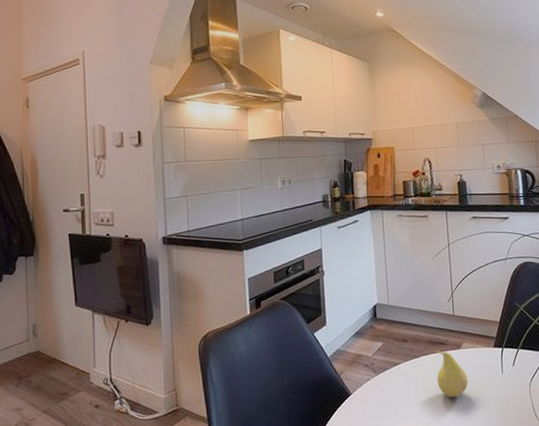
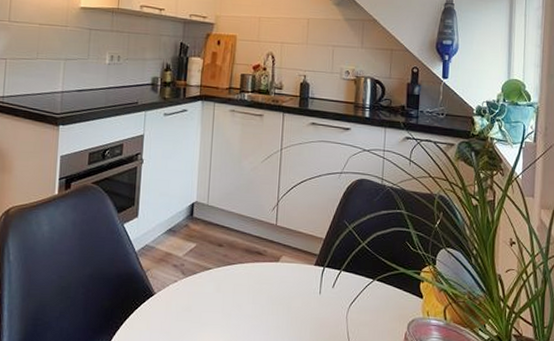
fruit: present [434,349,468,398] -> none [249,258,282,313]

